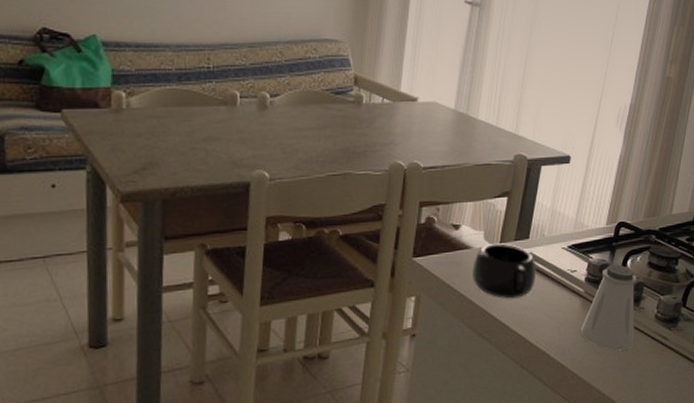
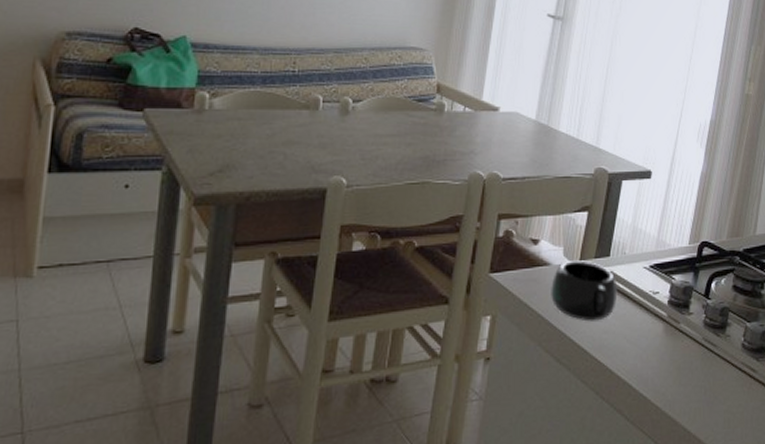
saltshaker: present [581,264,637,351] -> none [664,287,722,383]

